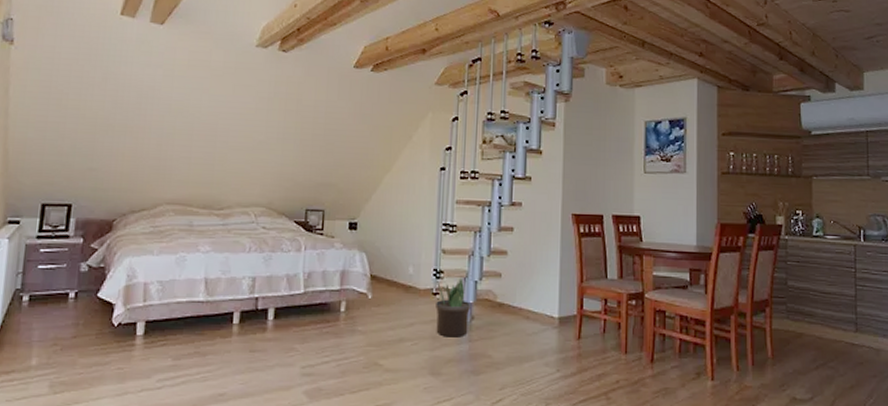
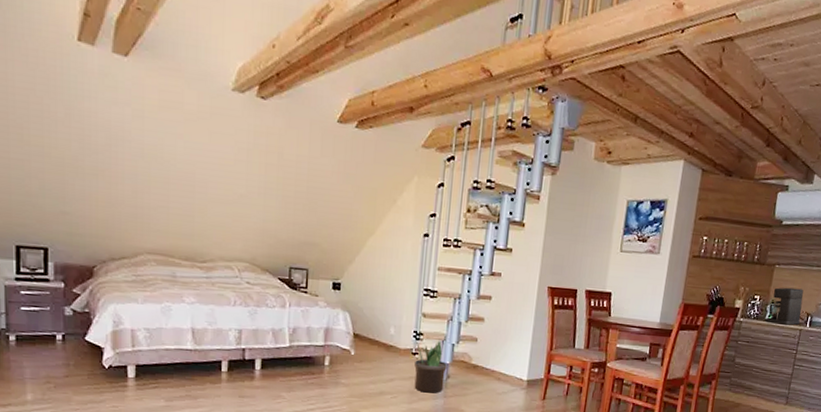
coffee maker: none [813,199,852,242] -> present [765,287,804,326]

